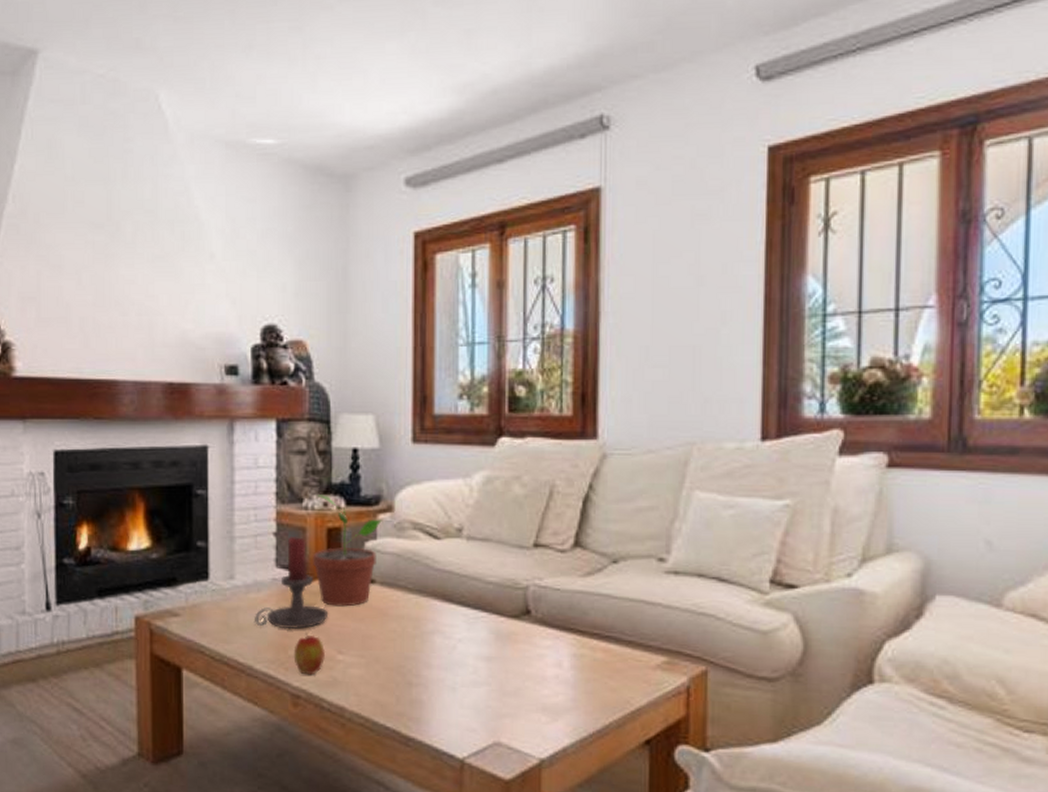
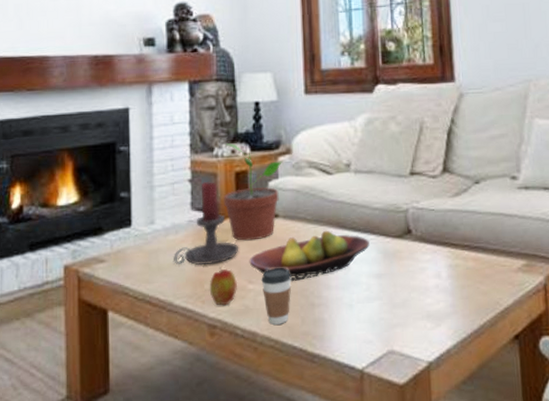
fruit bowl: none [339,602,480,657] -> present [249,230,370,282]
coffee cup: none [352,638,387,702] -> present [261,267,291,325]

